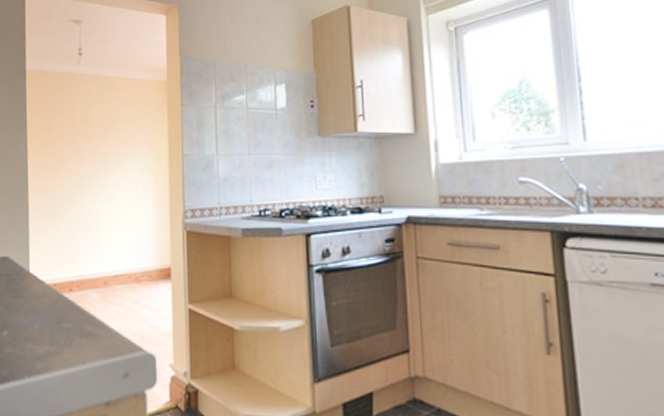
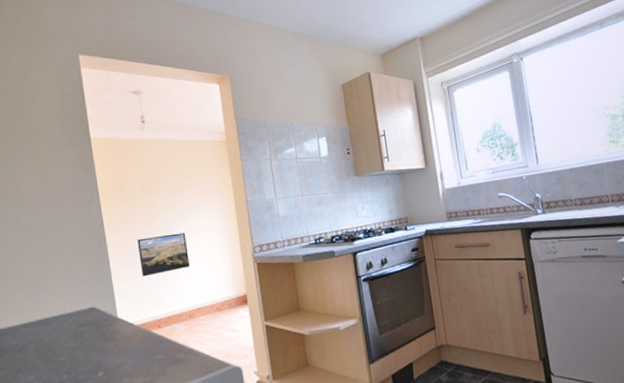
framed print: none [59,184,111,230] -> present [137,232,189,277]

